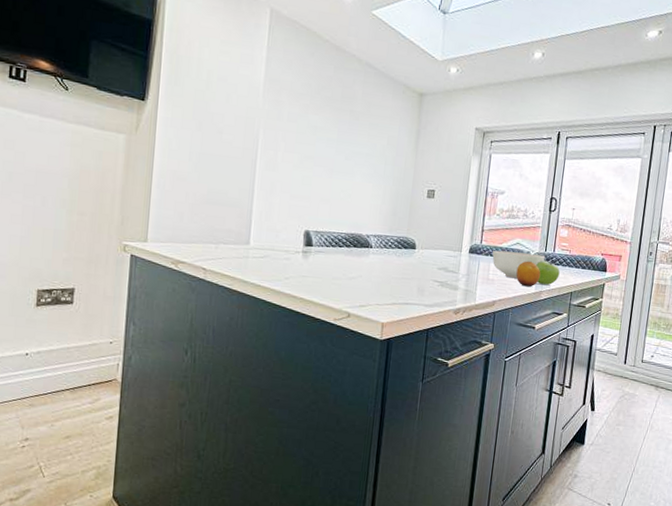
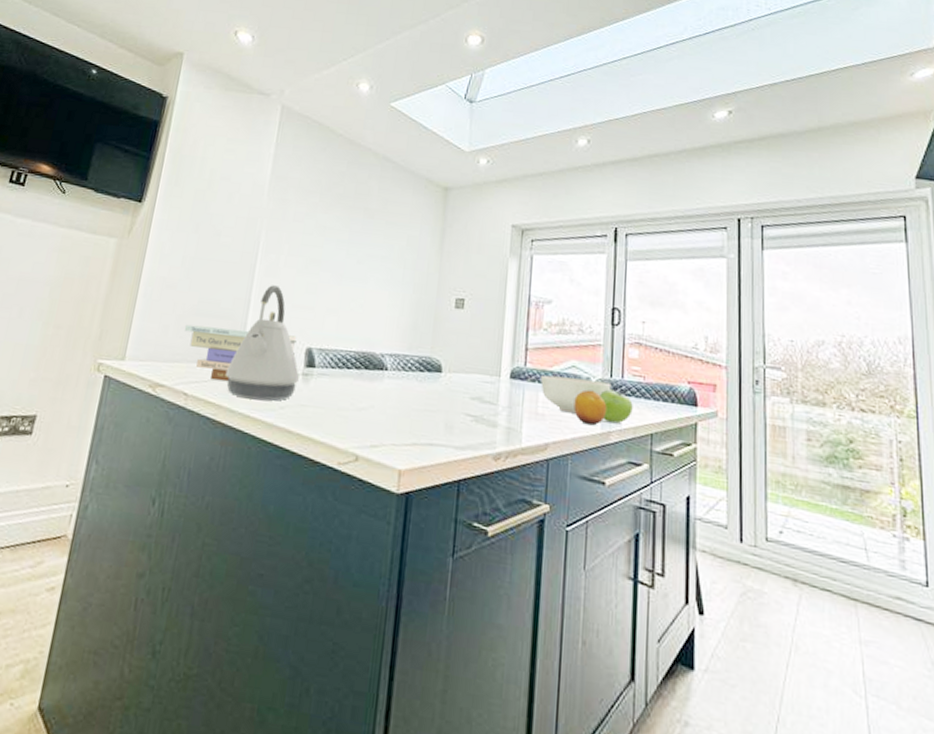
books: none [197,211,296,259] -> present [184,324,297,382]
kettle: none [237,178,300,273] -> present [225,285,299,401]

